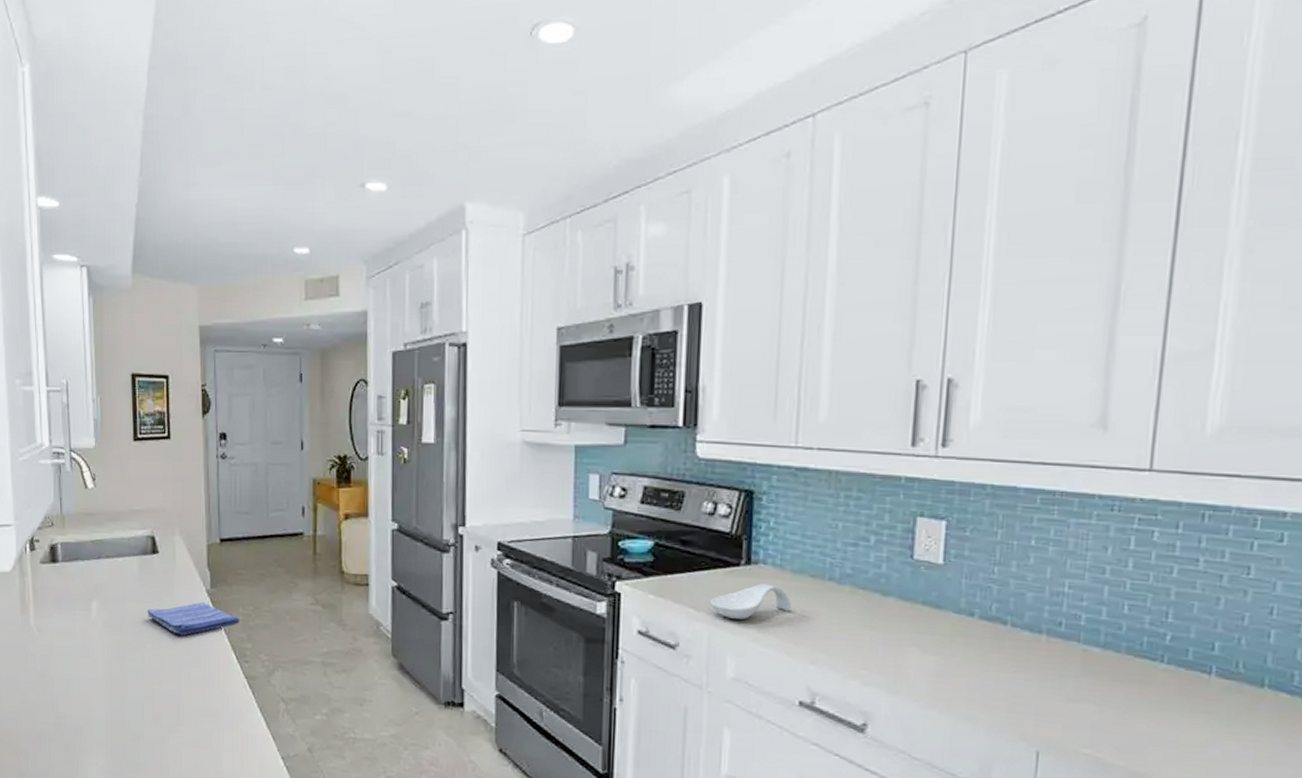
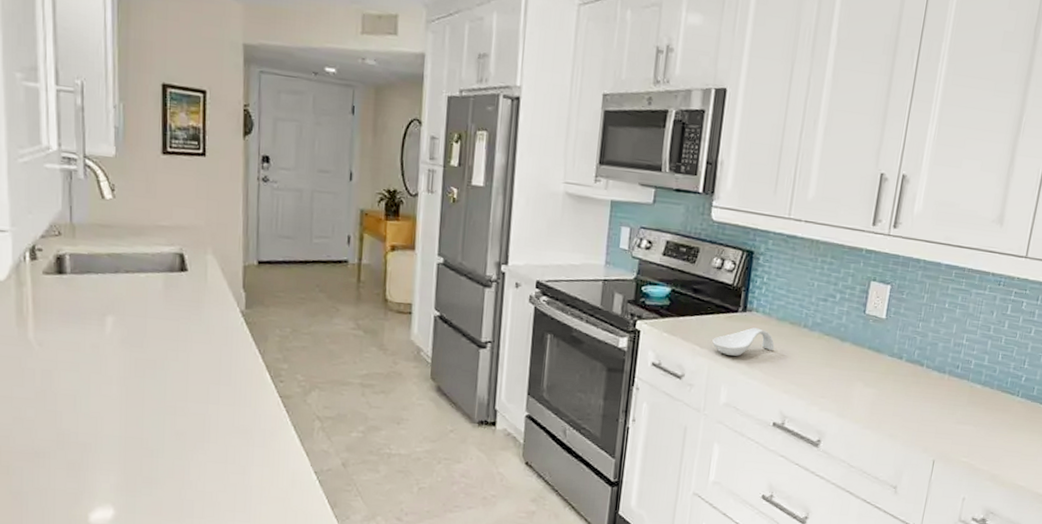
dish towel: present [148,602,240,636] -> none [172,322,276,355]

